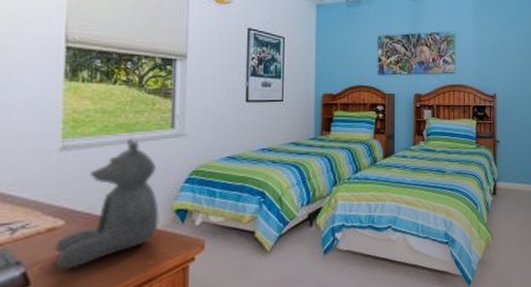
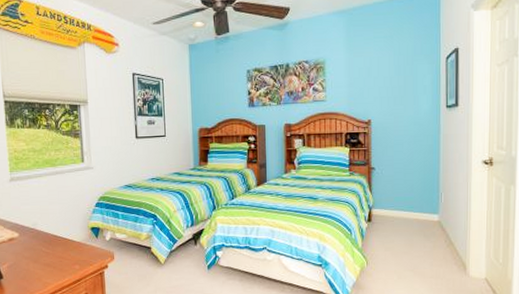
teddy bear: present [53,138,159,269] -> none [14,171,80,269]

